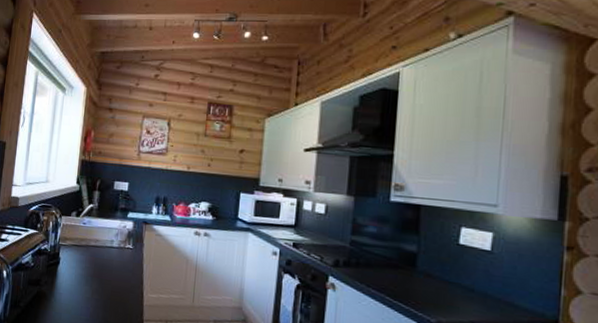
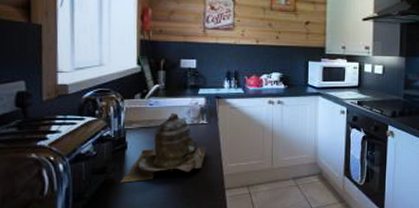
teapot: none [50,234,130,299] -> present [120,113,206,183]

